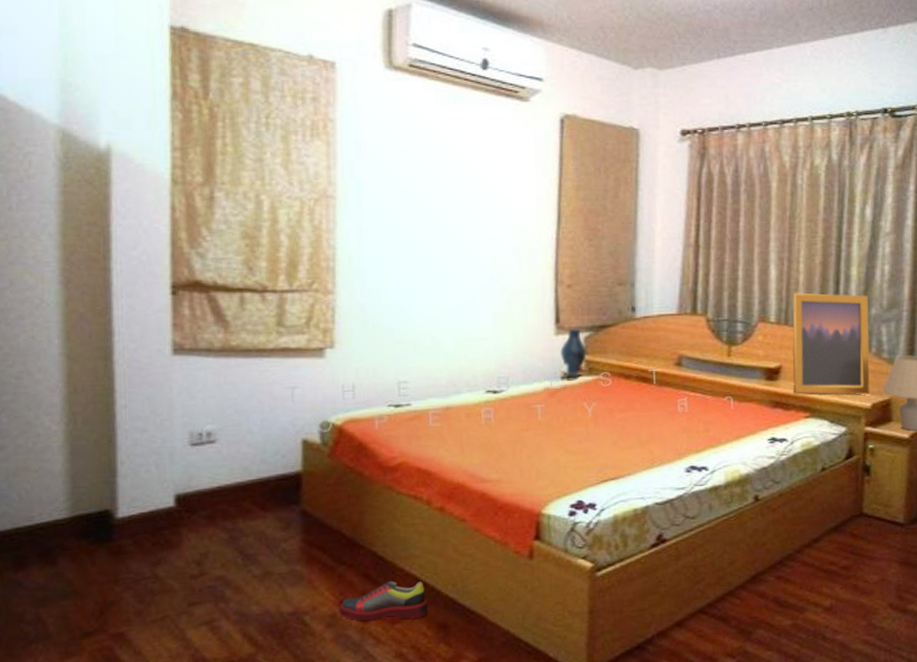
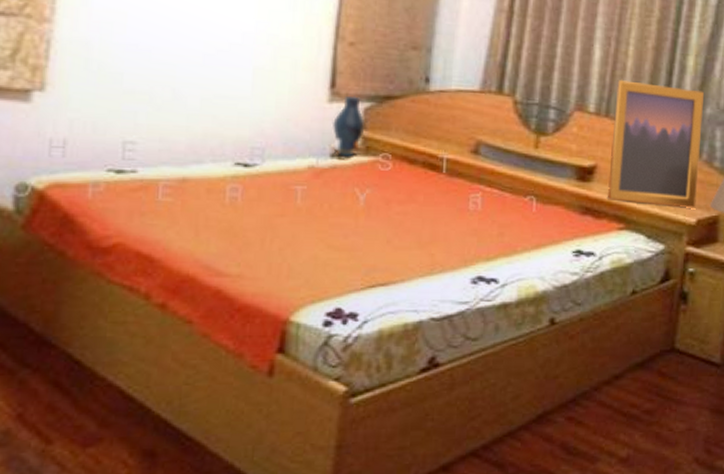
shoe: present [339,580,428,622] -> none [15,392,133,443]

